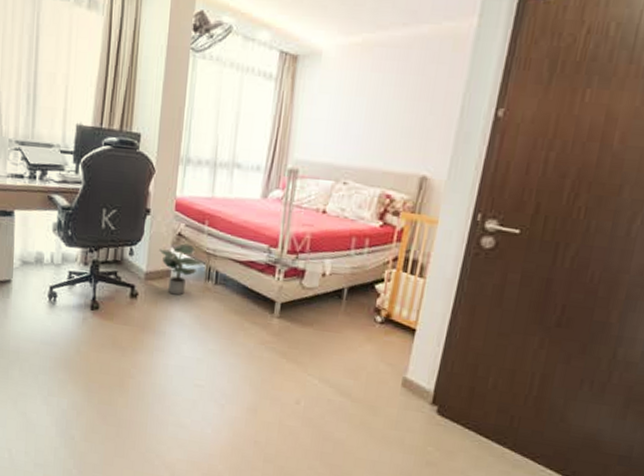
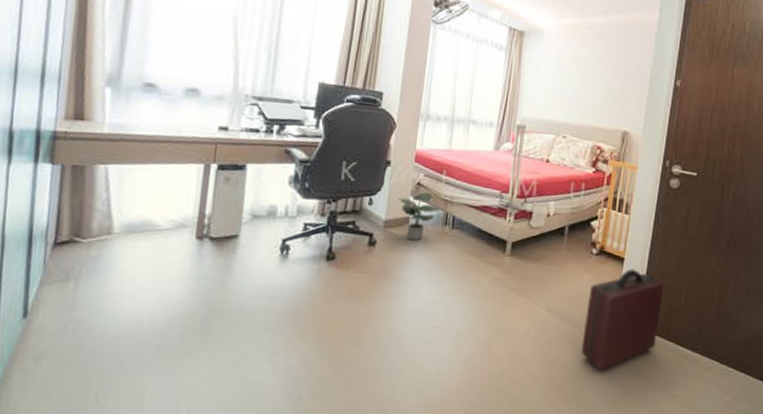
briefcase: none [358,342,467,452] -> present [581,269,664,370]

